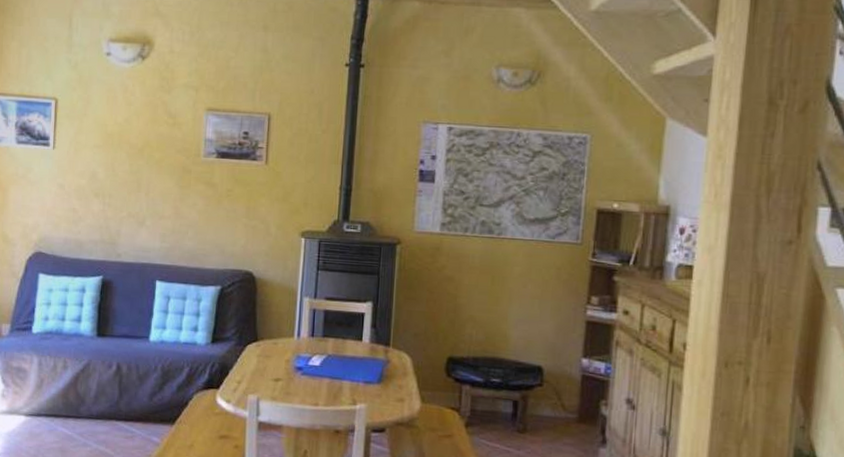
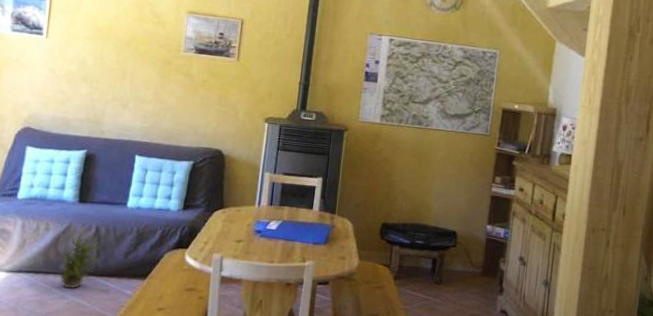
potted plant: none [76,363,126,436] -> present [56,226,103,289]

